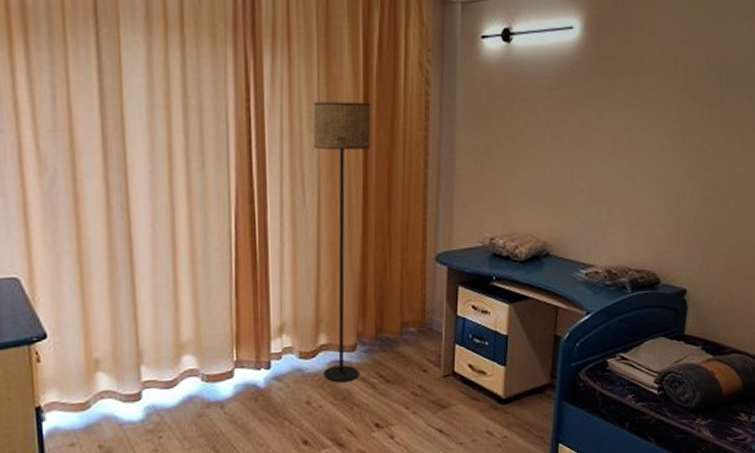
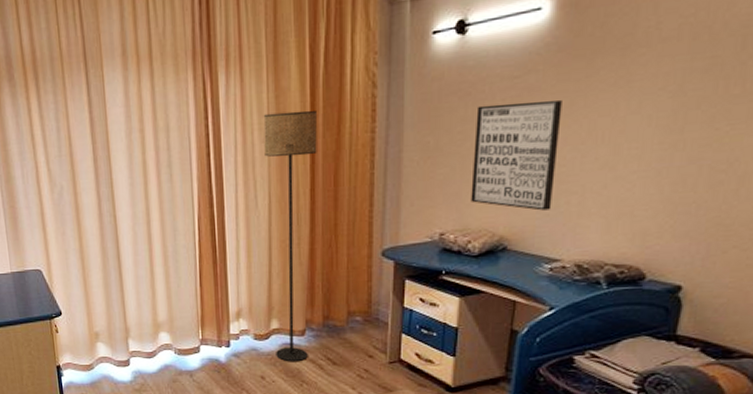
wall art: none [517,113,591,218] -> present [471,99,562,211]

